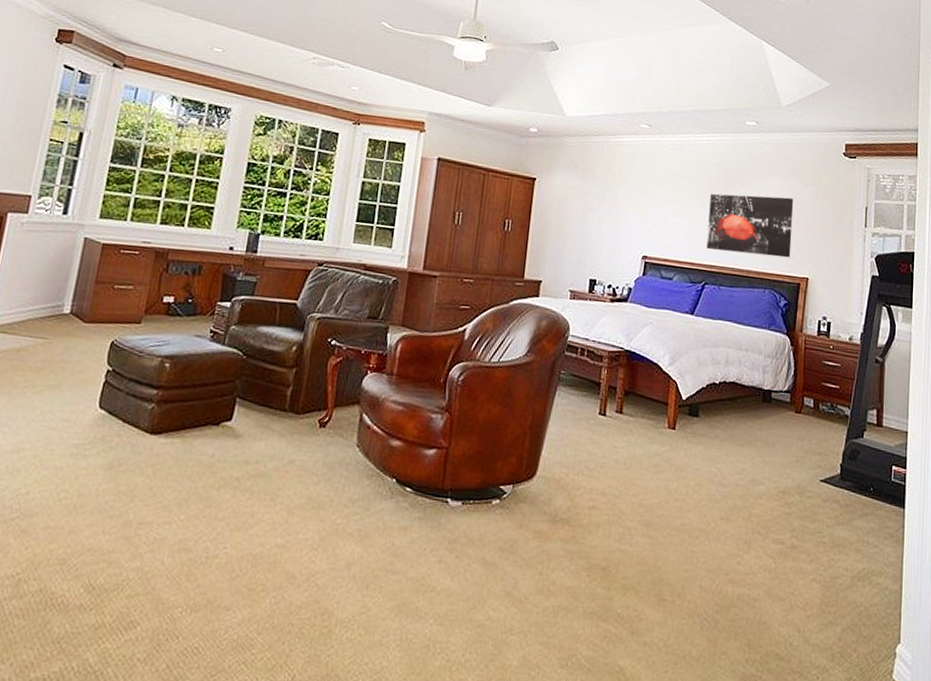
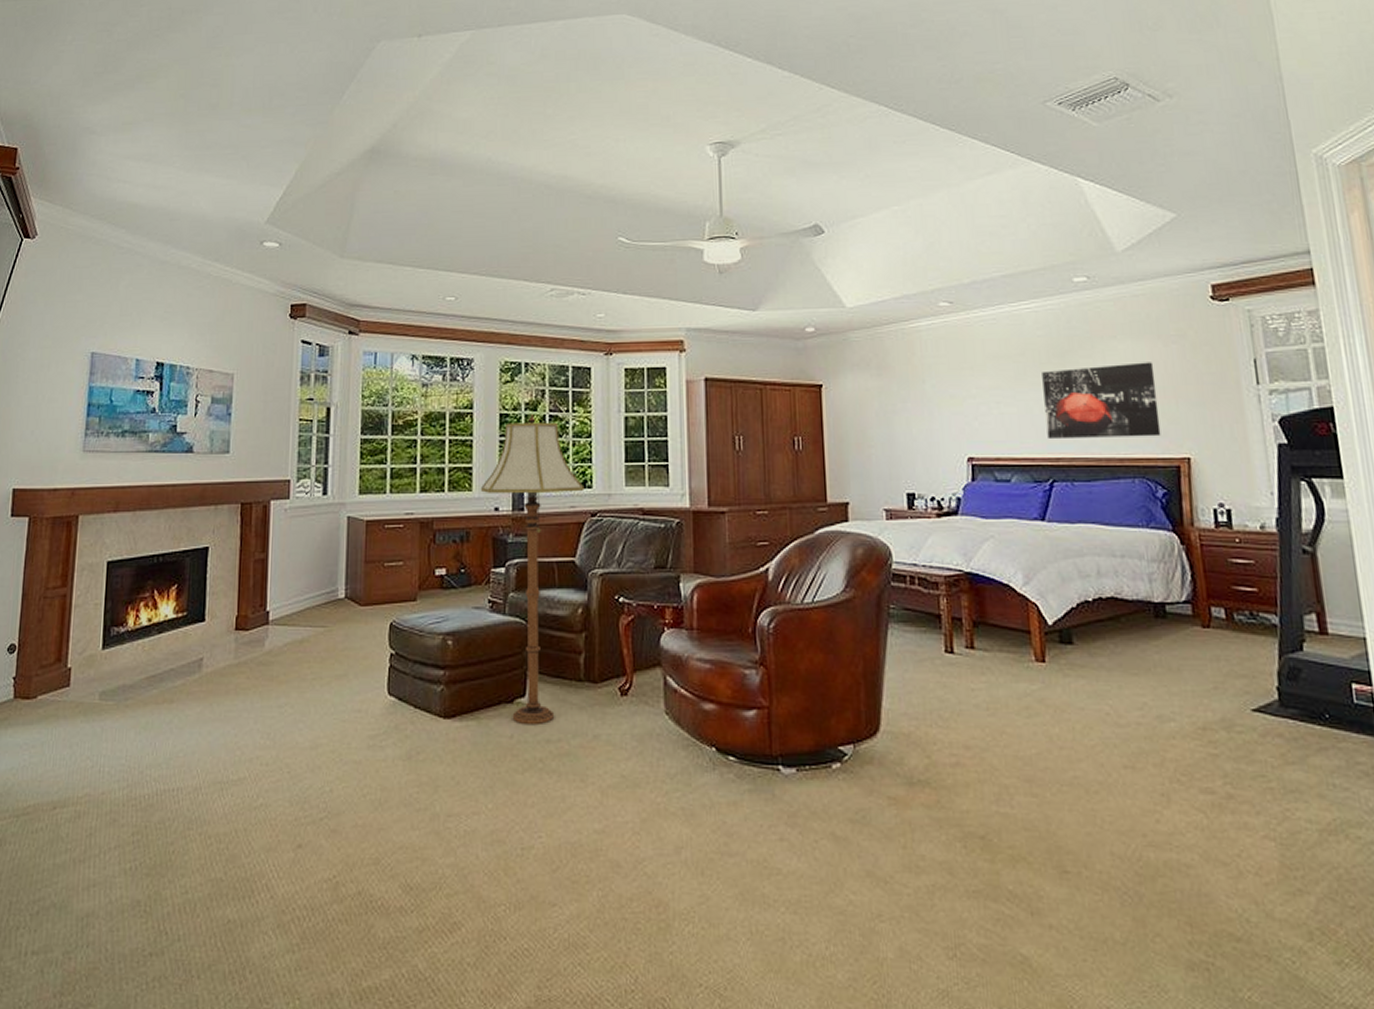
floor lamp: none [216,167,316,447] -> present [481,414,584,724]

